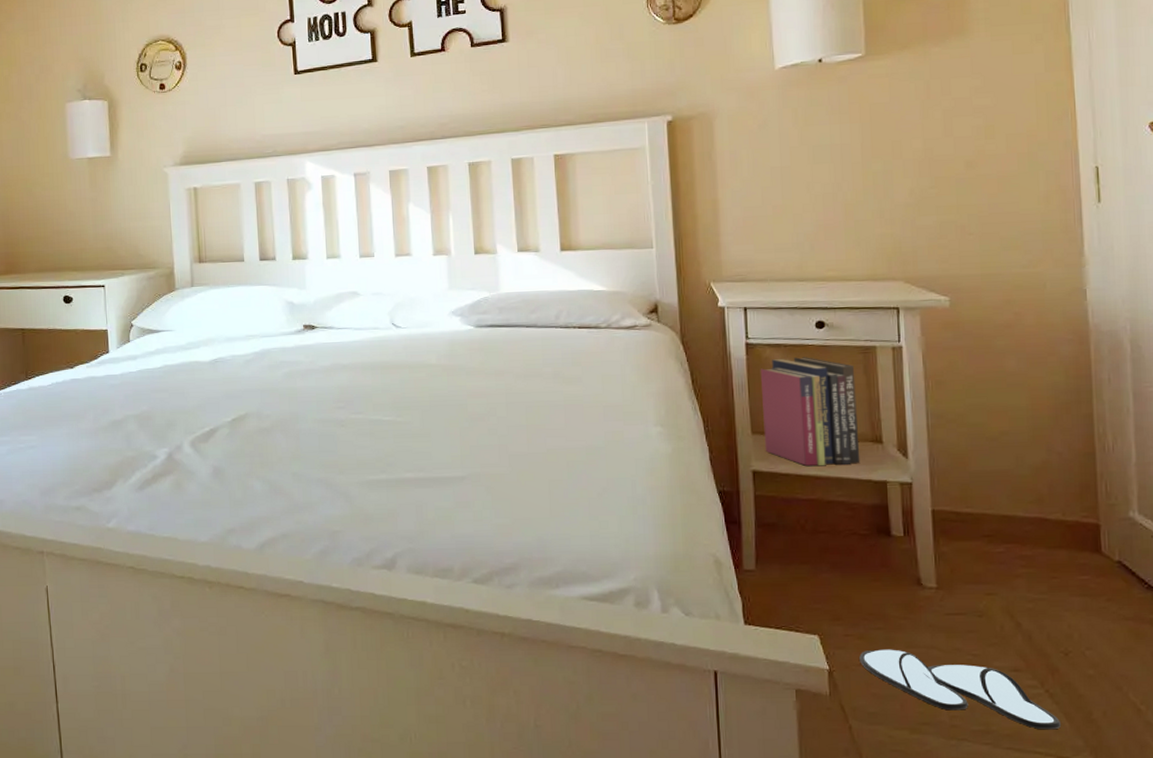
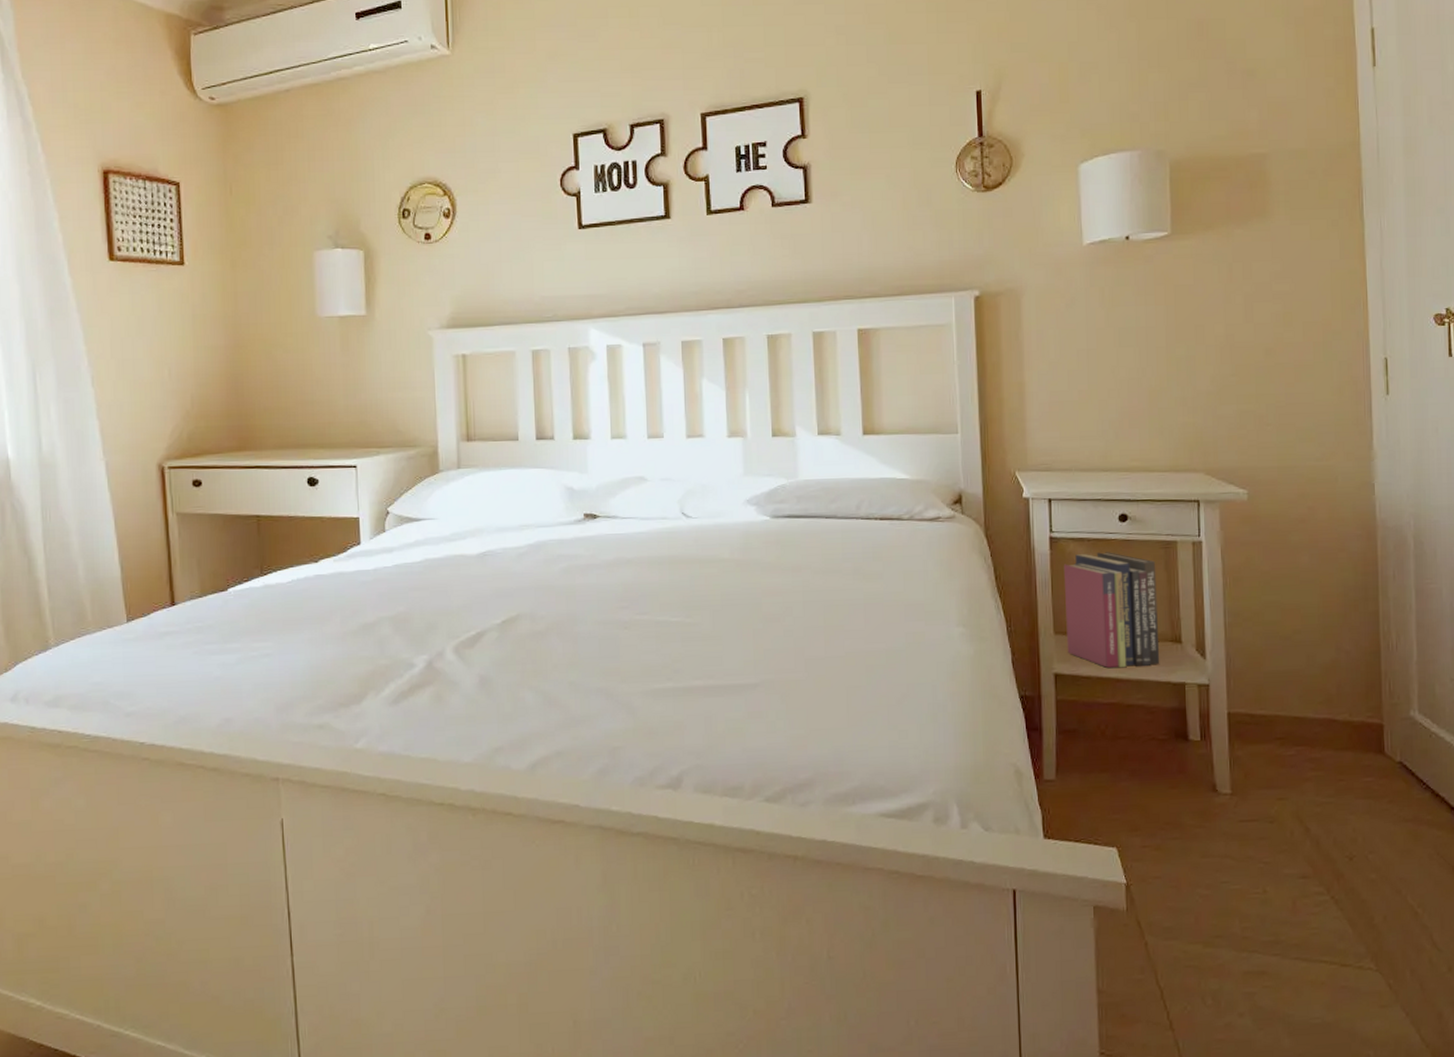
slippers: present [859,649,1062,730] -> none [1156,859,1346,938]

